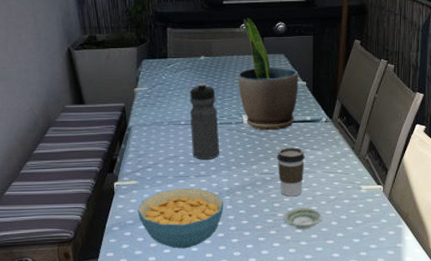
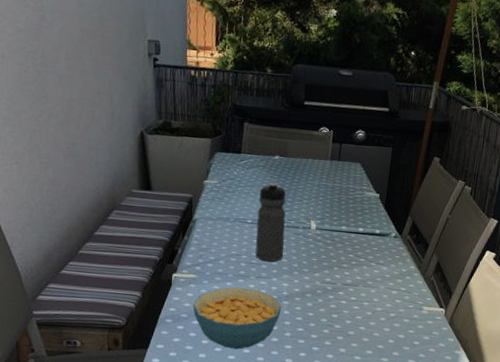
potted plant: present [238,17,298,131] -> none [310,121,373,240]
coffee cup: present [276,147,305,197] -> none [340,258,370,310]
saucer: present [283,207,323,230] -> none [340,321,381,345]

